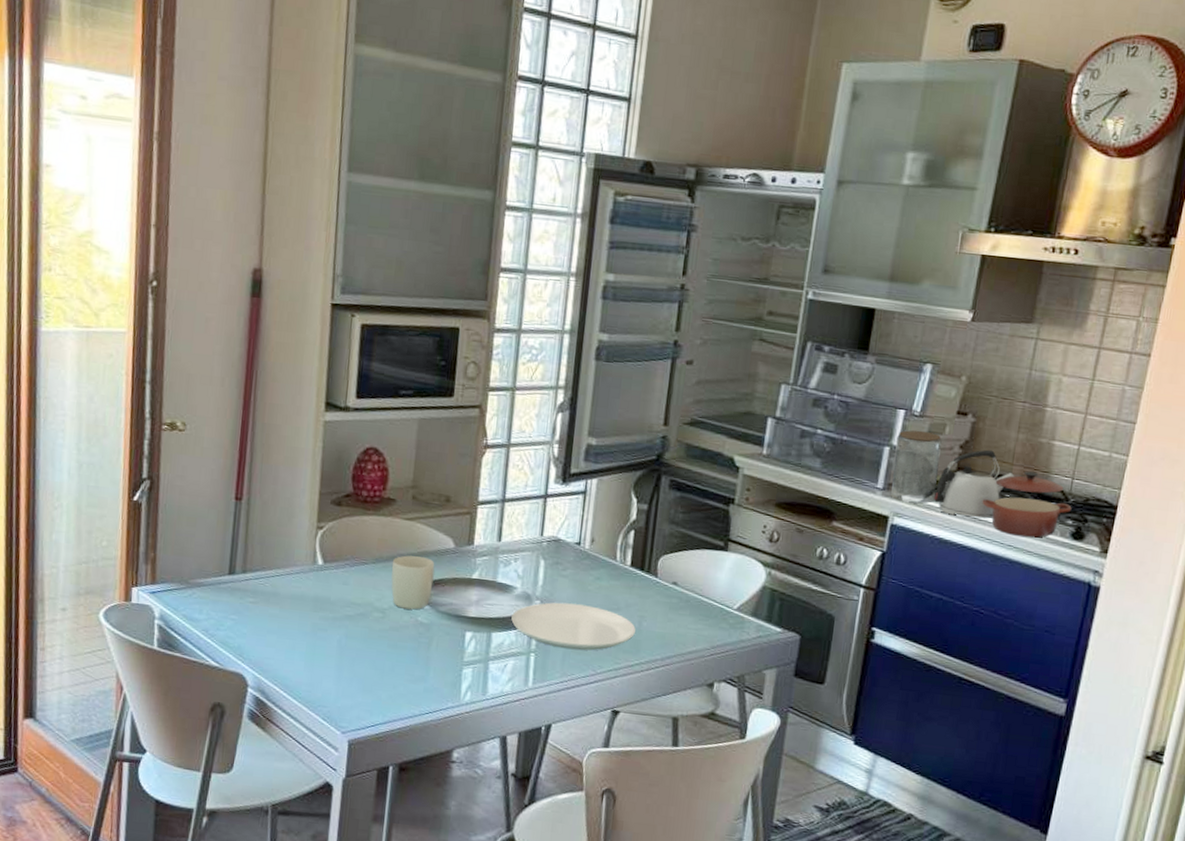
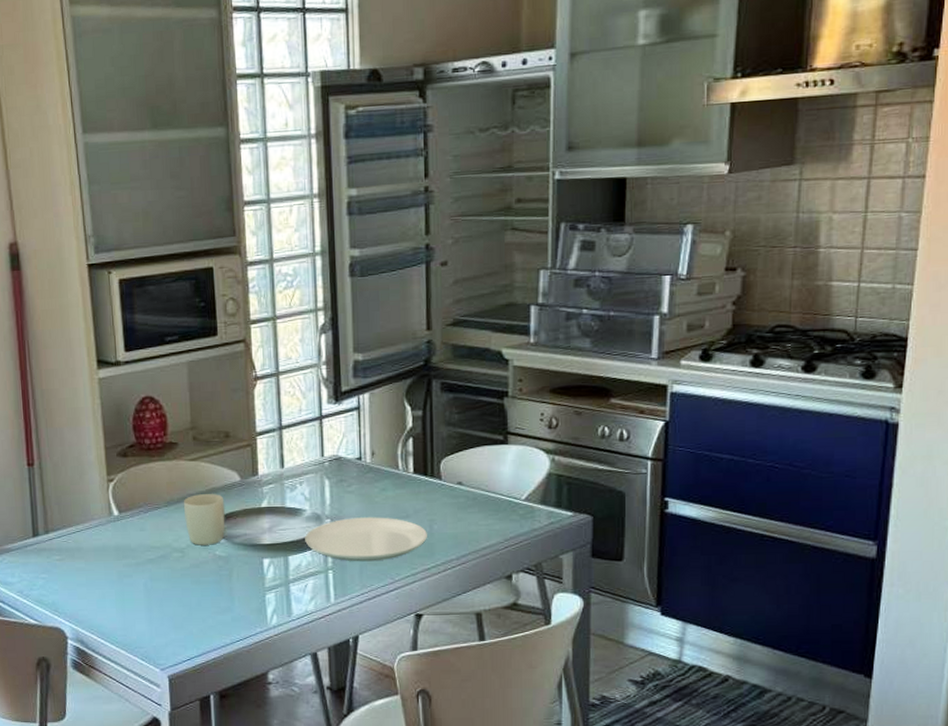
jar: present [890,430,942,504] -> none [666,294,713,368]
kettle: present [934,449,1015,519] -> none [712,301,794,374]
saucepan: present [982,471,1072,539] -> none [763,316,859,386]

